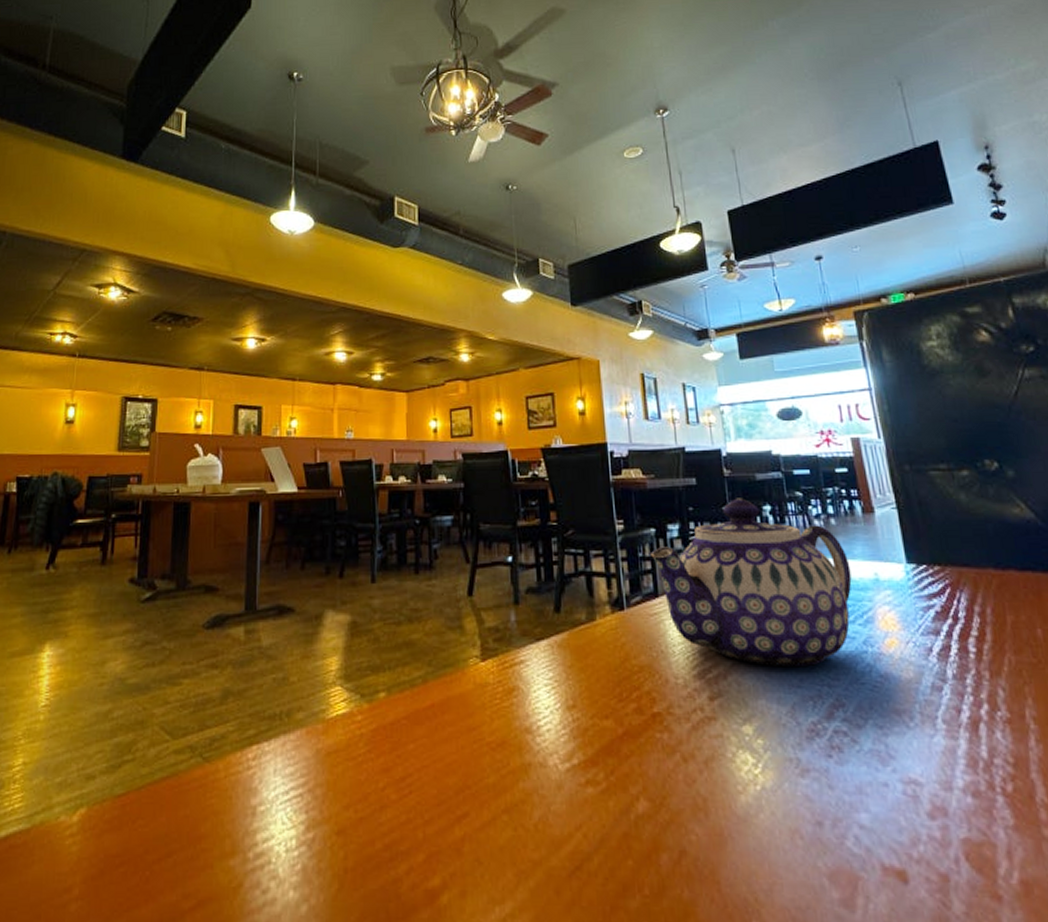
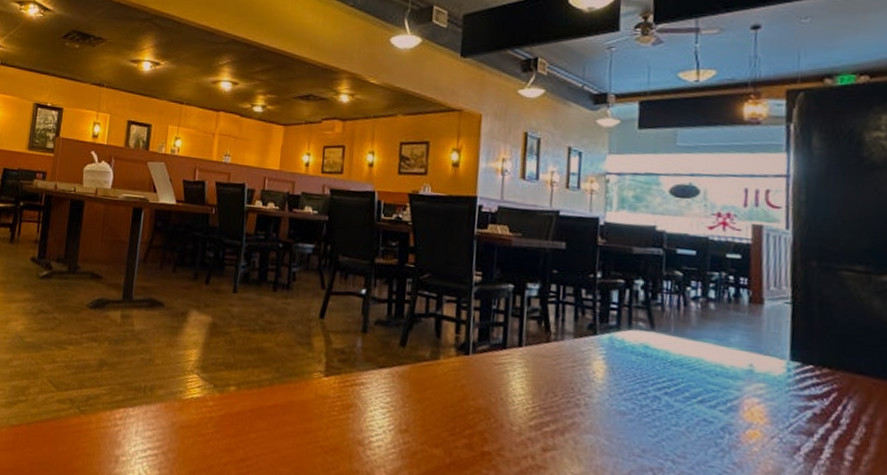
teapot: present [651,498,852,666] -> none [505,268,723,440]

